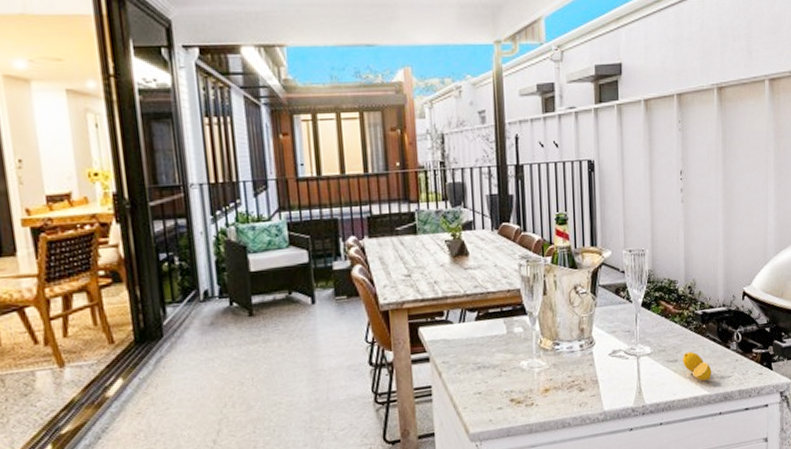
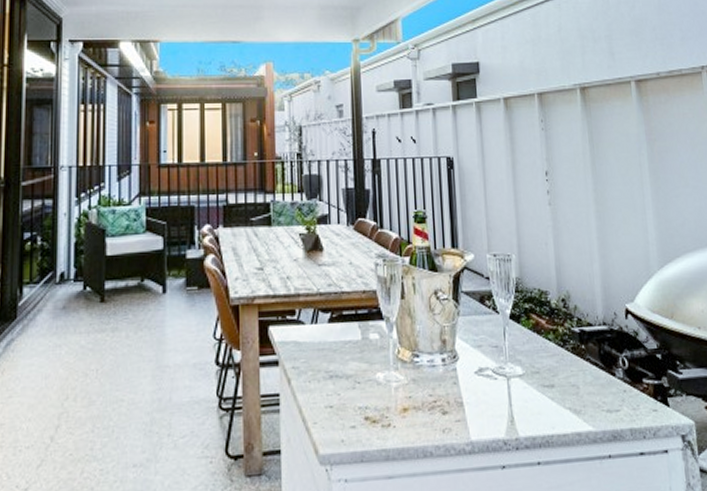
lemon: present [683,352,712,381] -> none [560,377,596,413]

